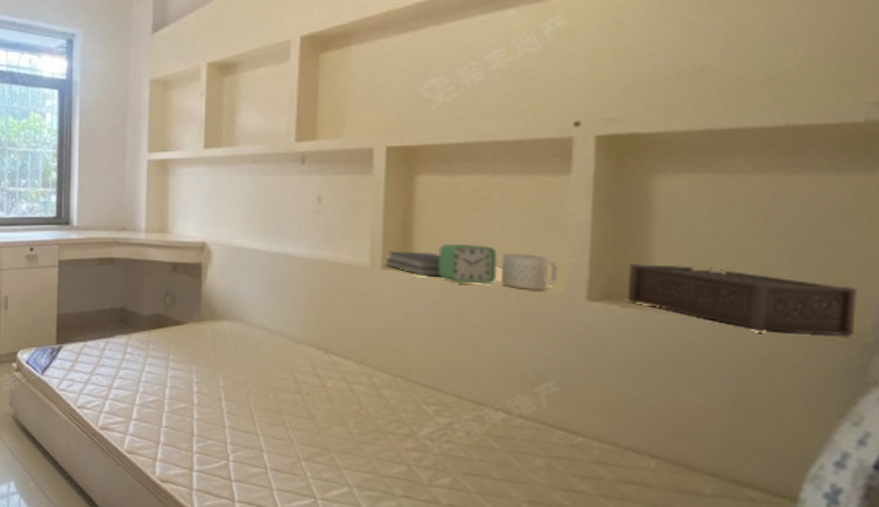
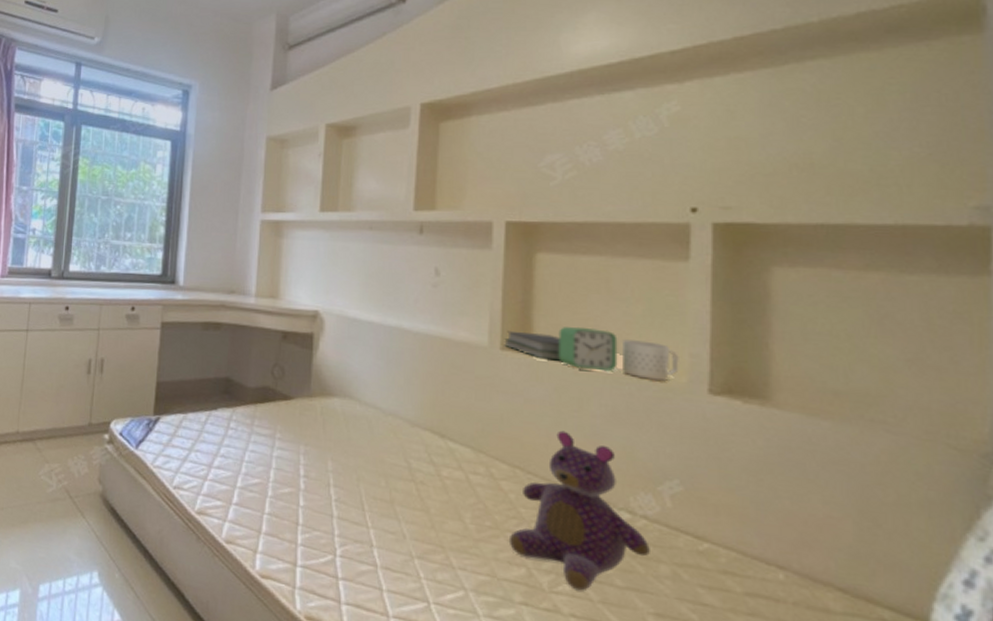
teddy bear: none [390,341,525,484] -> present [508,430,650,592]
decorative box: present [627,264,857,338] -> none [748,357,974,446]

